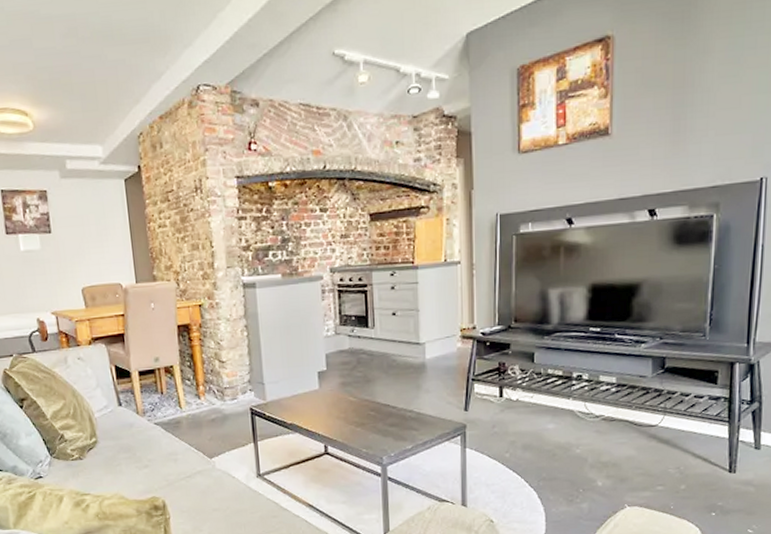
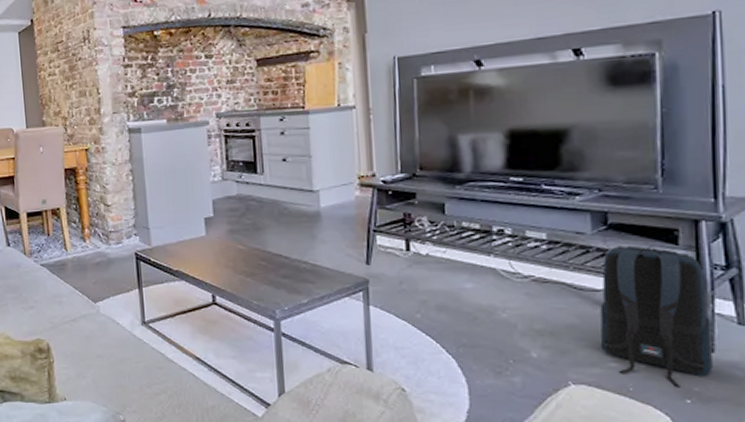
backpack: none [651,386,735,504] -> present [600,245,713,388]

